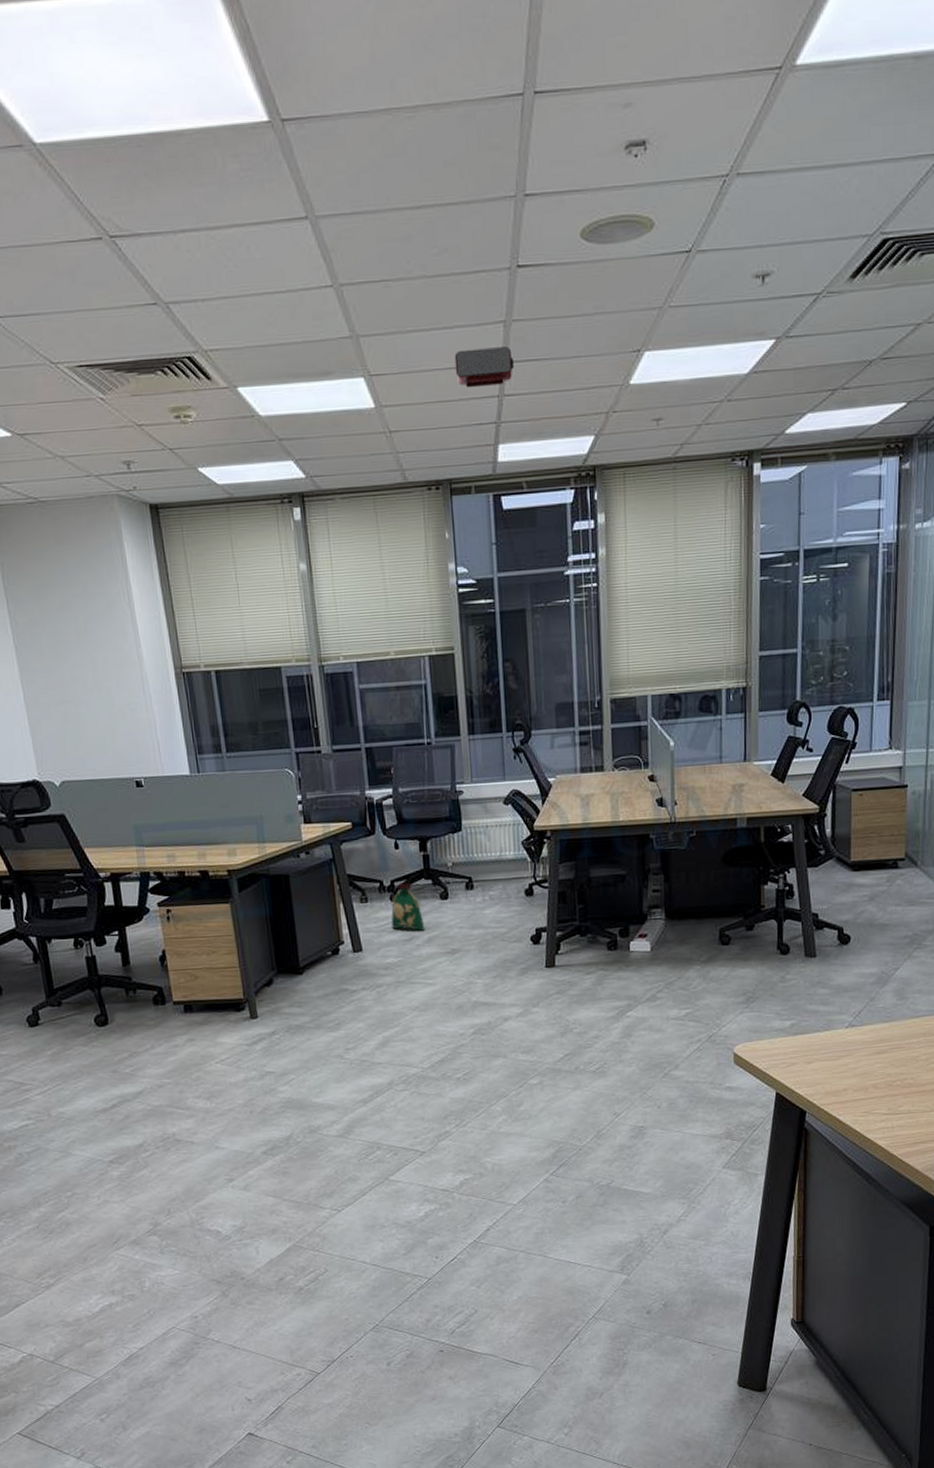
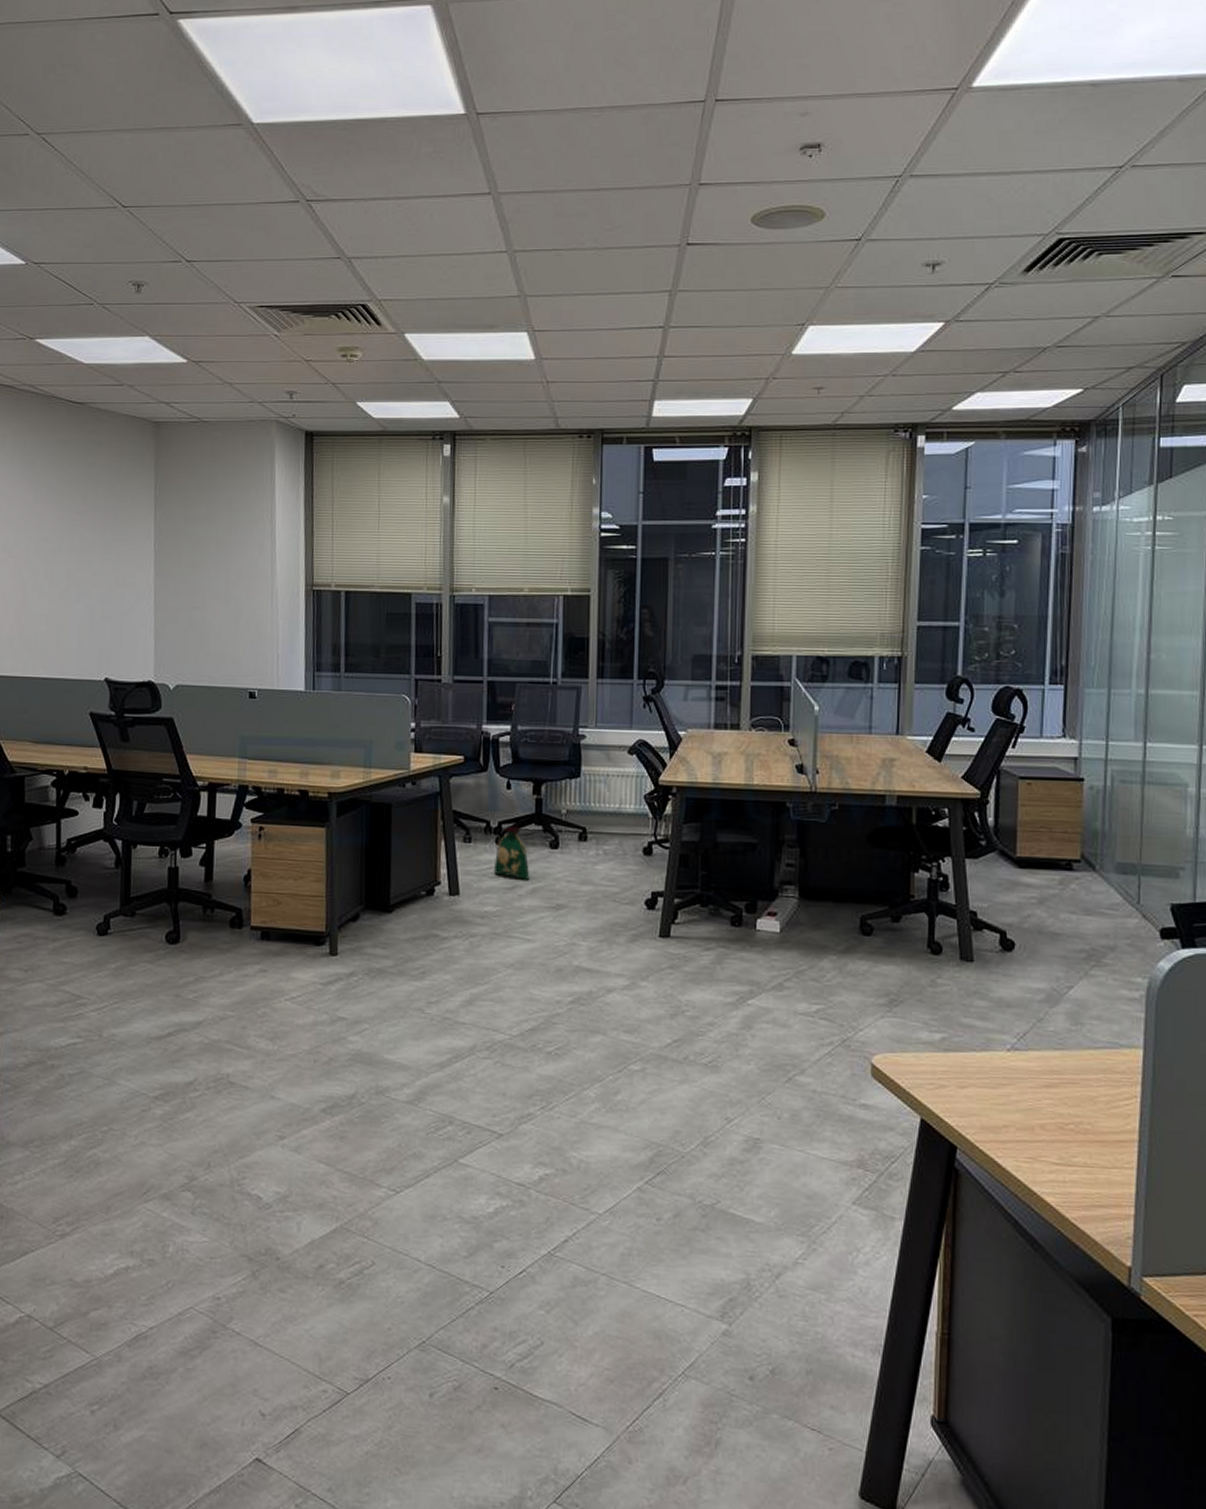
projector: present [454,346,515,388] -> none [617,313,677,348]

